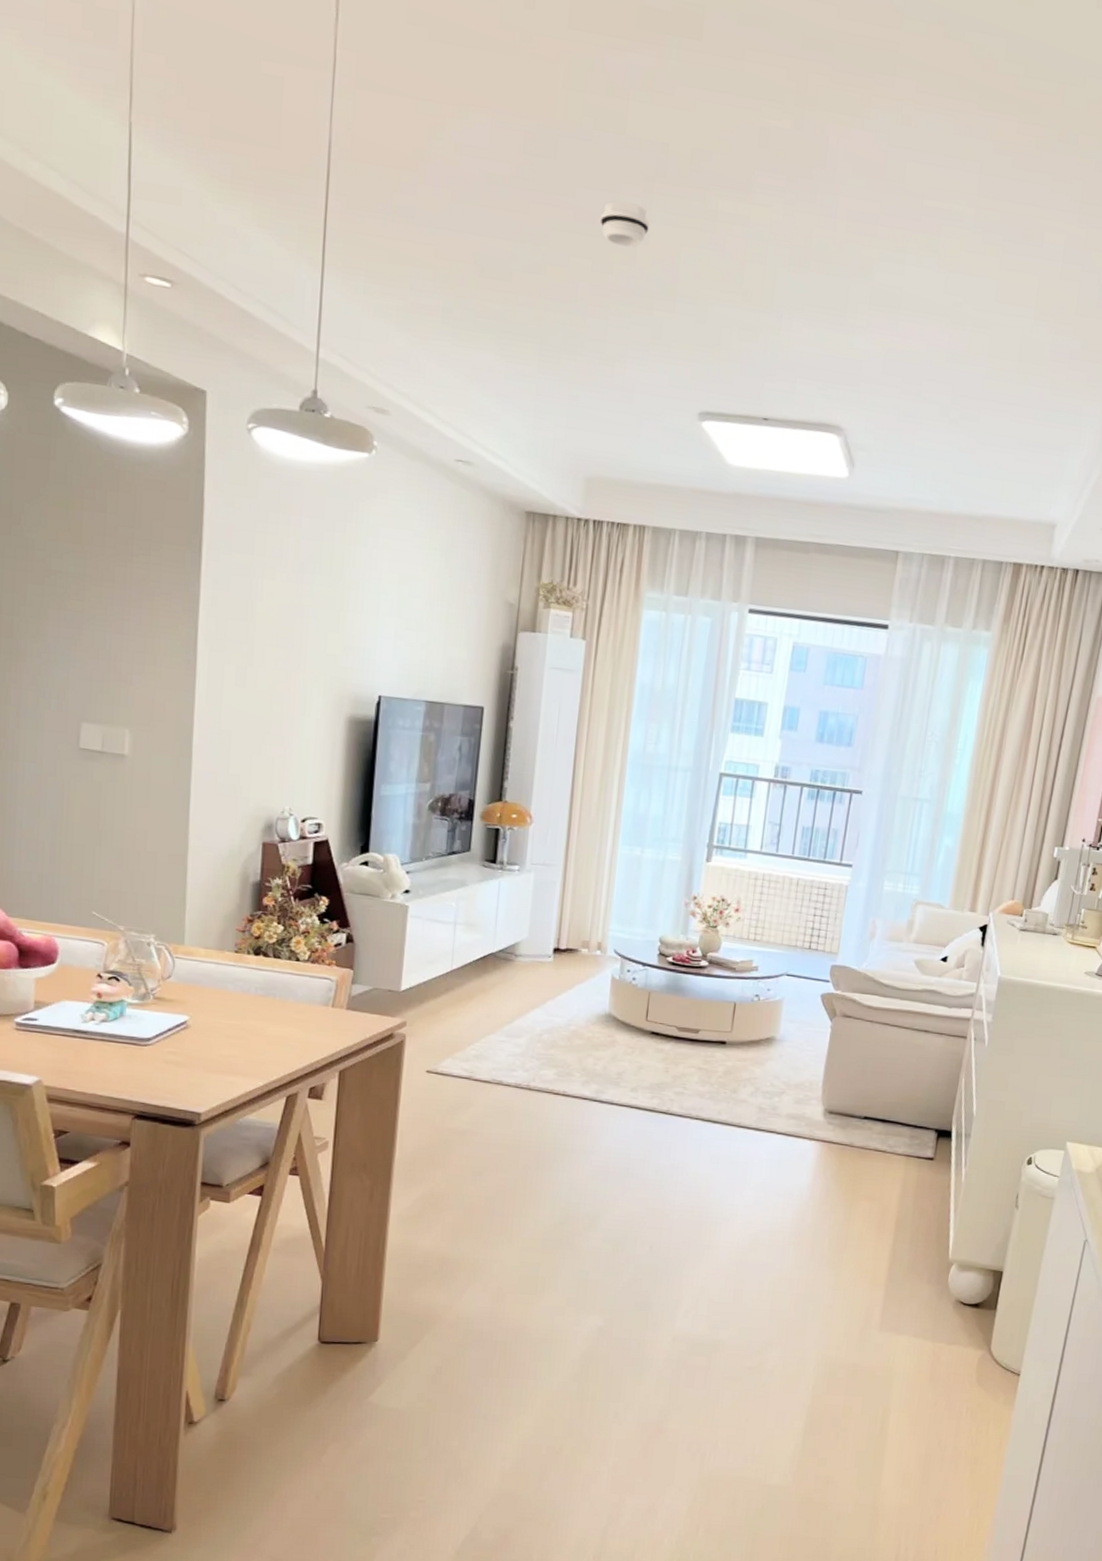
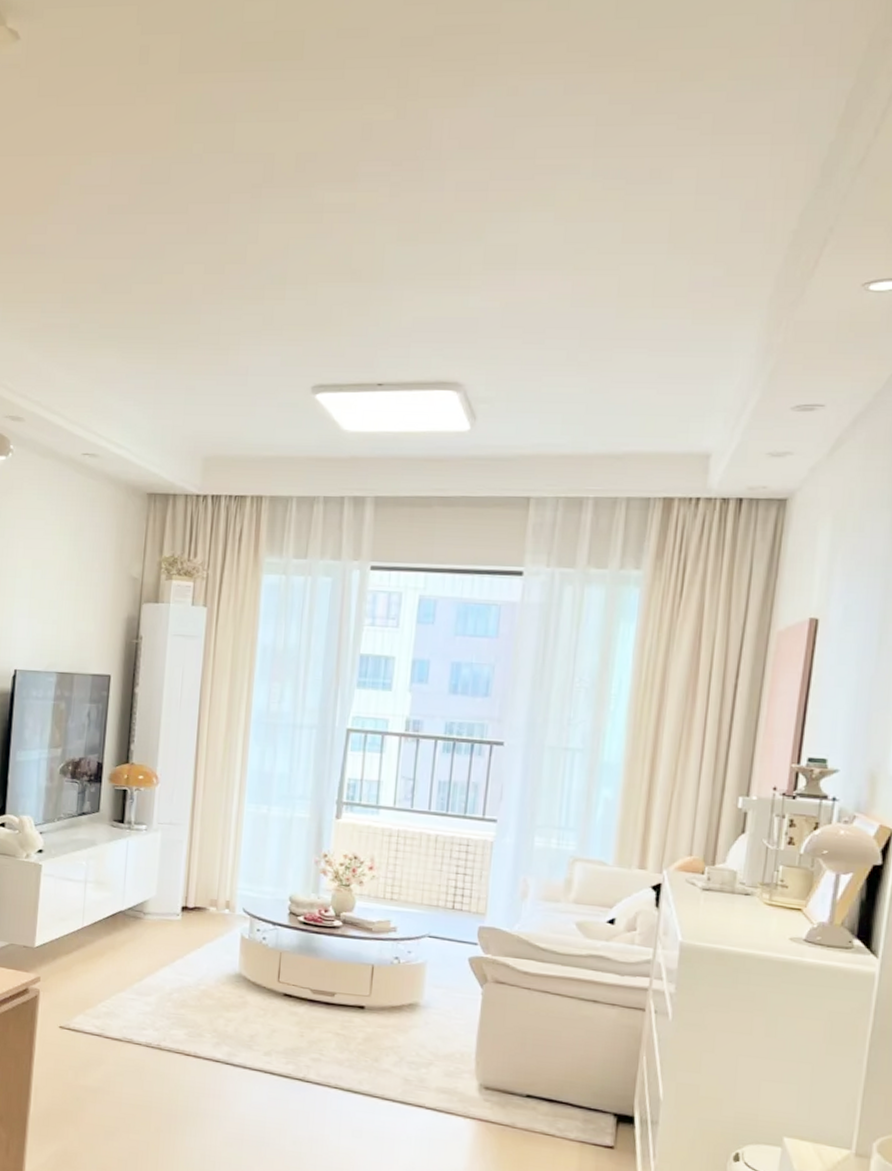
smoke detector: present [600,200,650,248] -> none [211,209,258,248]

